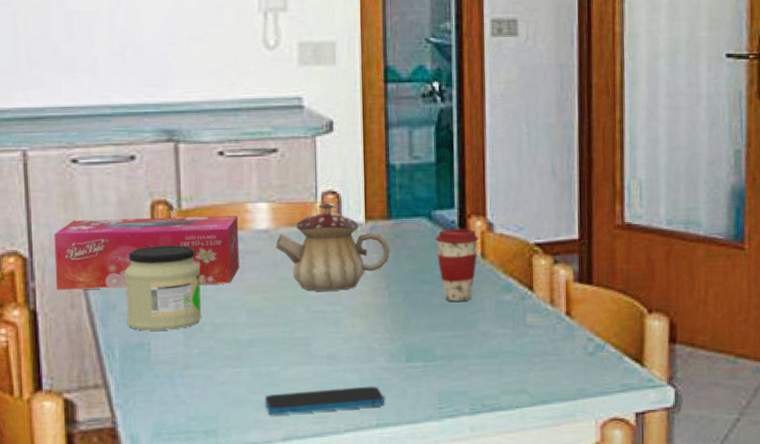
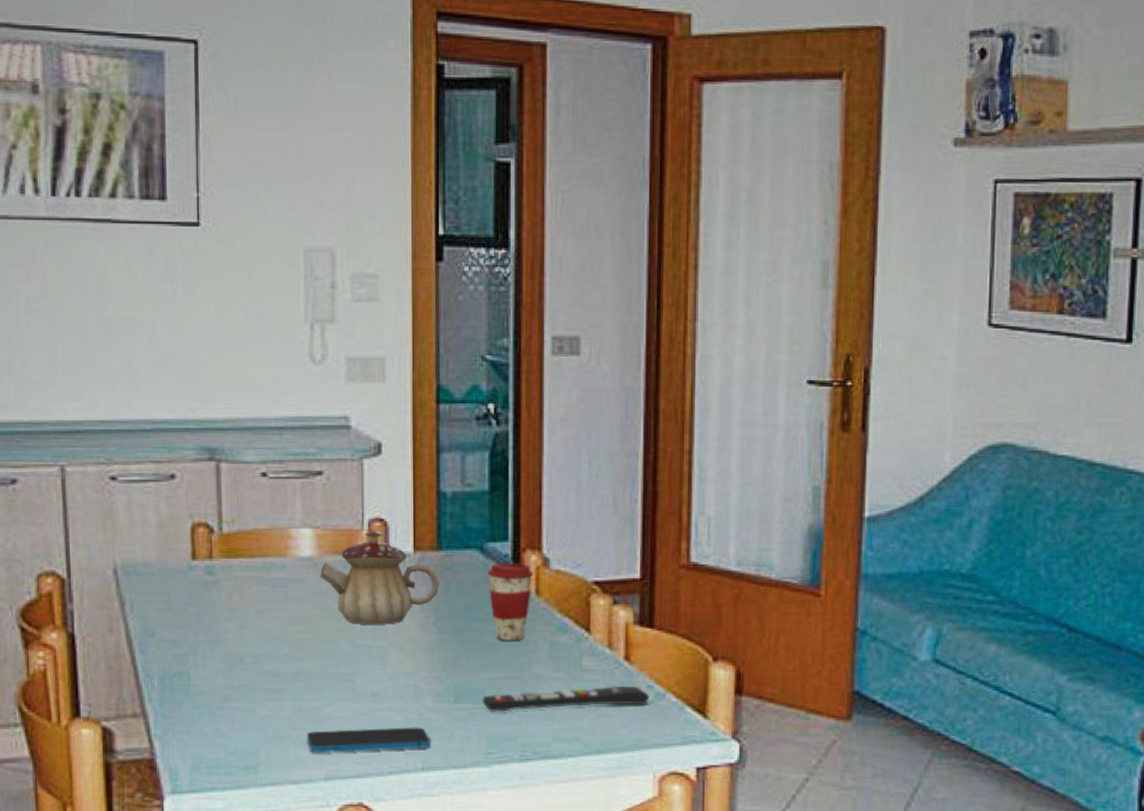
tissue box: present [54,215,240,290] -> none [92,540,282,614]
jar: present [124,245,202,331] -> none [164,571,243,660]
remote control: none [433,338,590,369] -> present [482,685,650,712]

